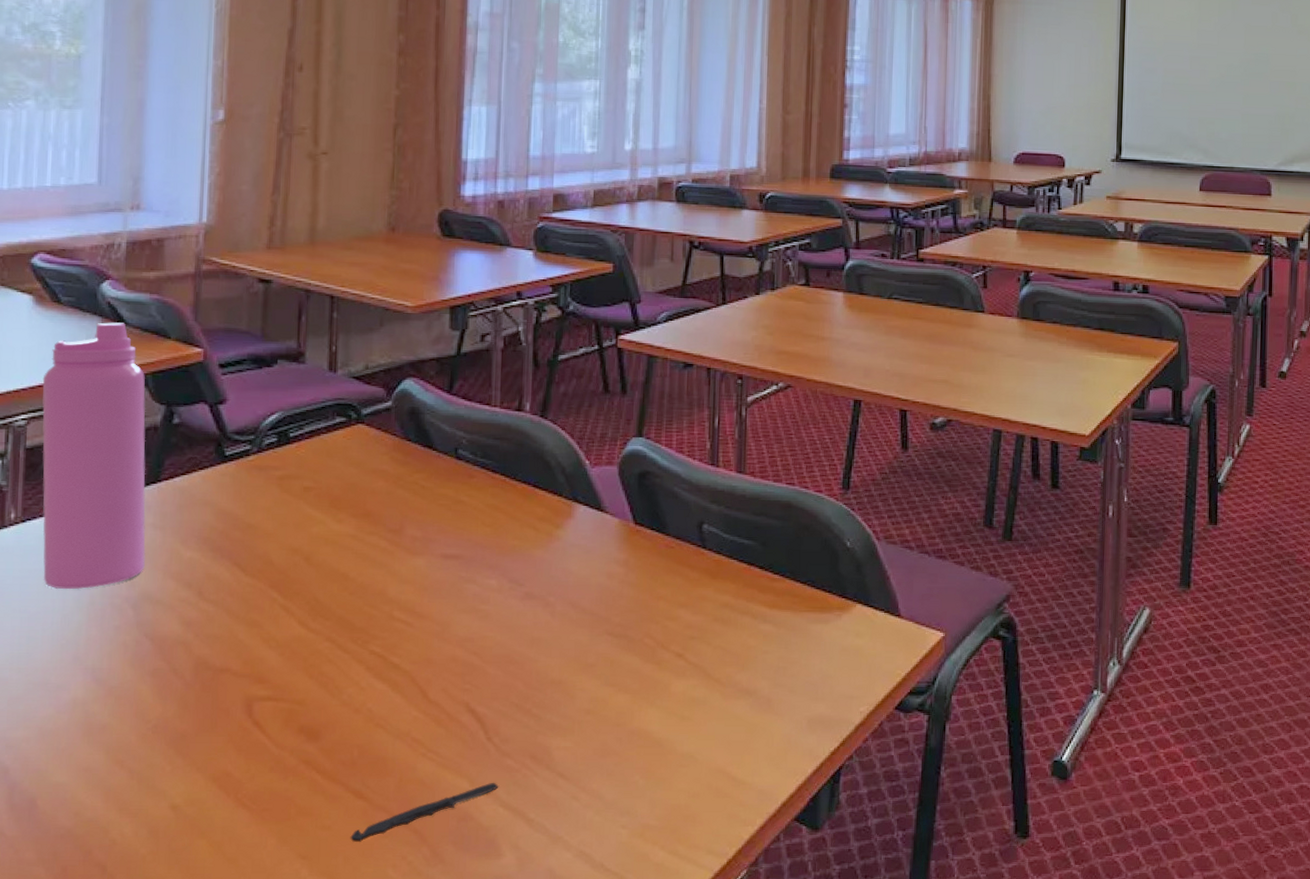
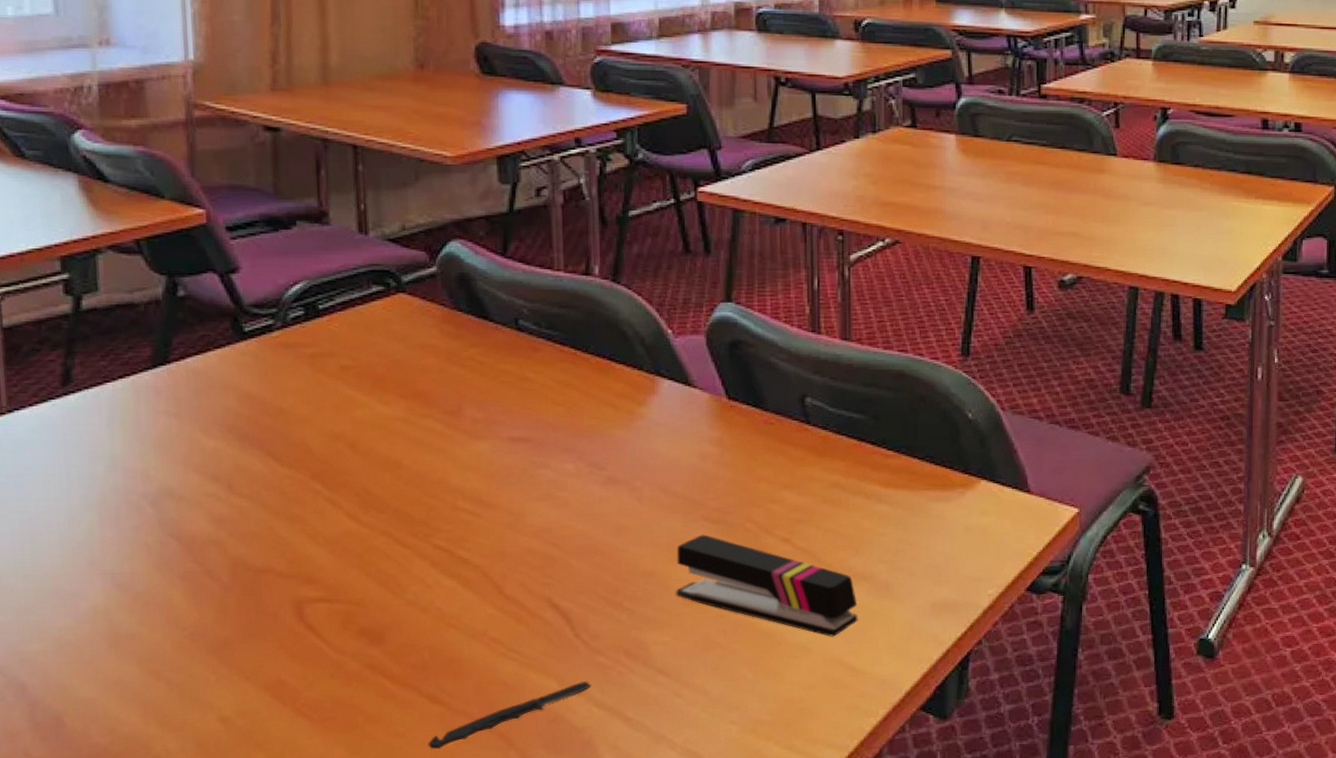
water bottle: present [42,322,146,590] -> none [13,180,161,487]
stapler: none [579,648,742,747] -> present [676,534,859,637]

